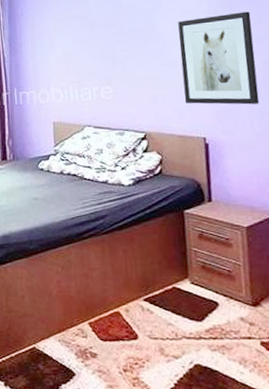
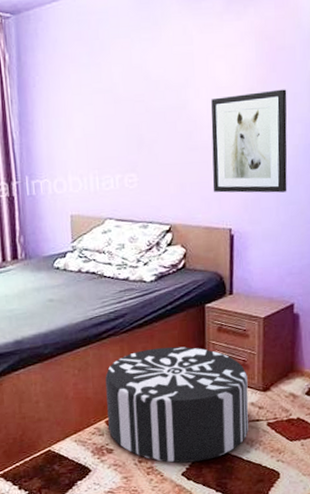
pouf: none [87,251,240,378] -> present [105,346,249,463]

